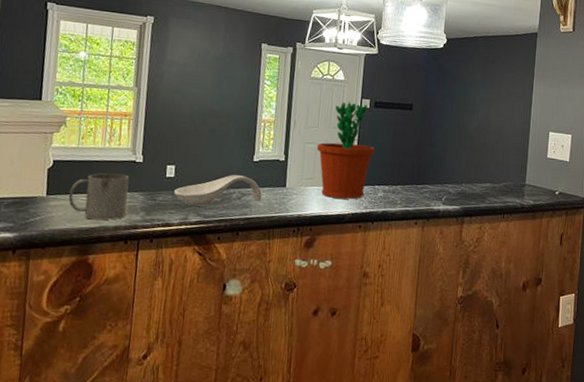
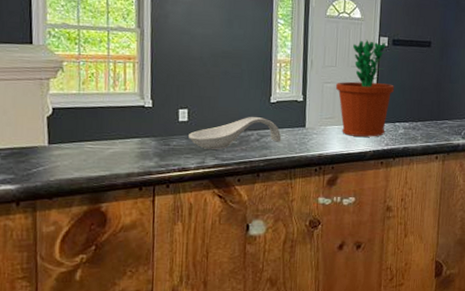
mug: present [68,173,130,220] -> none [73,119,139,168]

